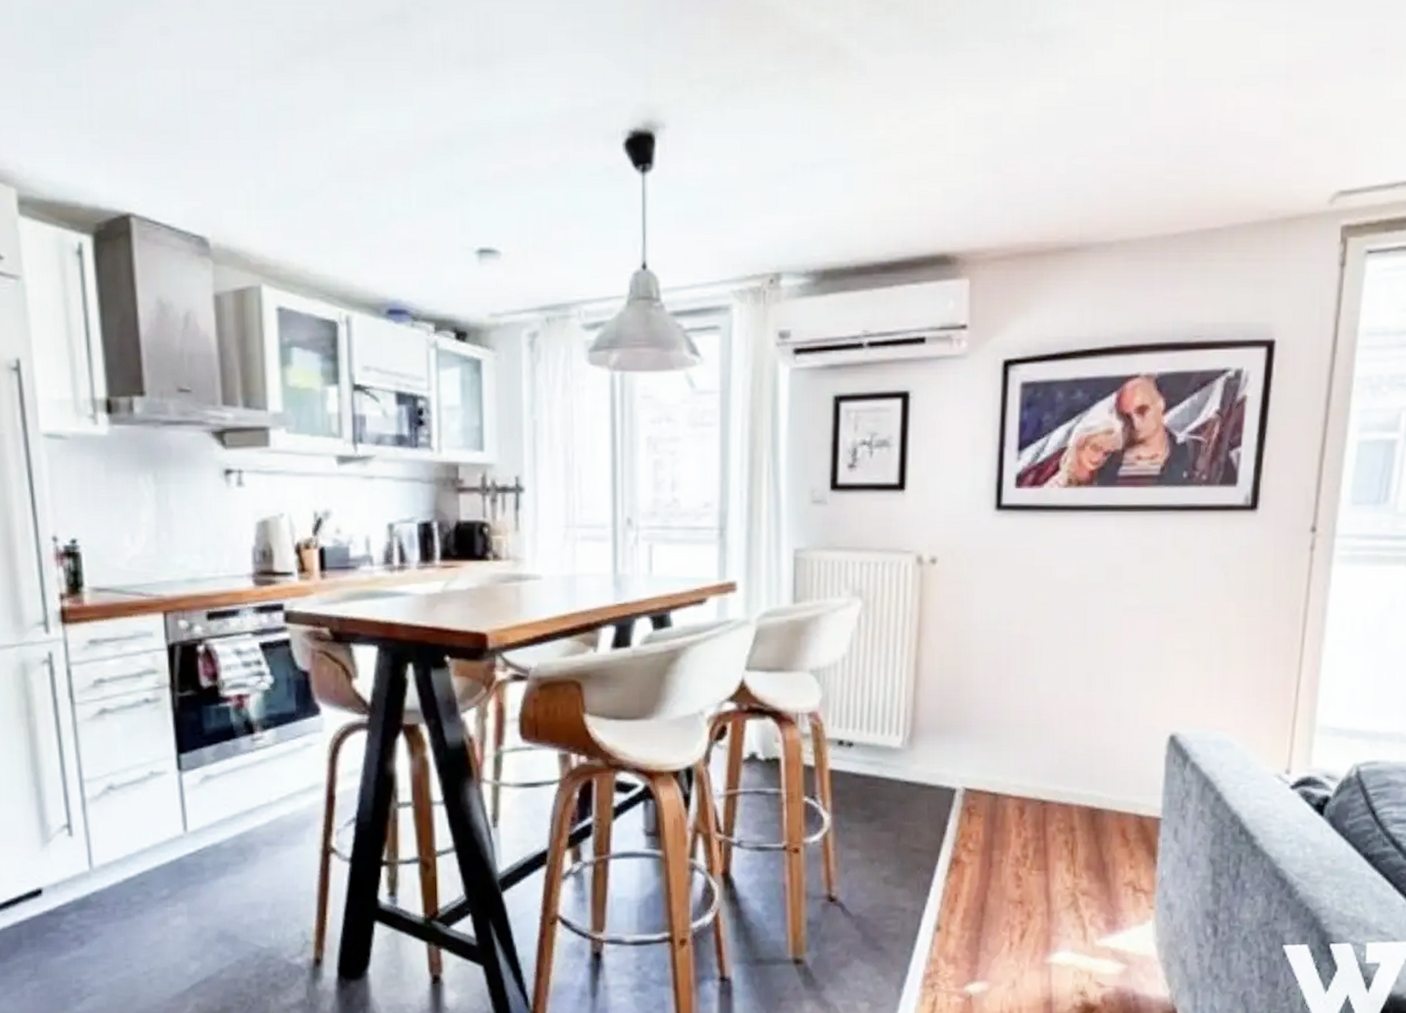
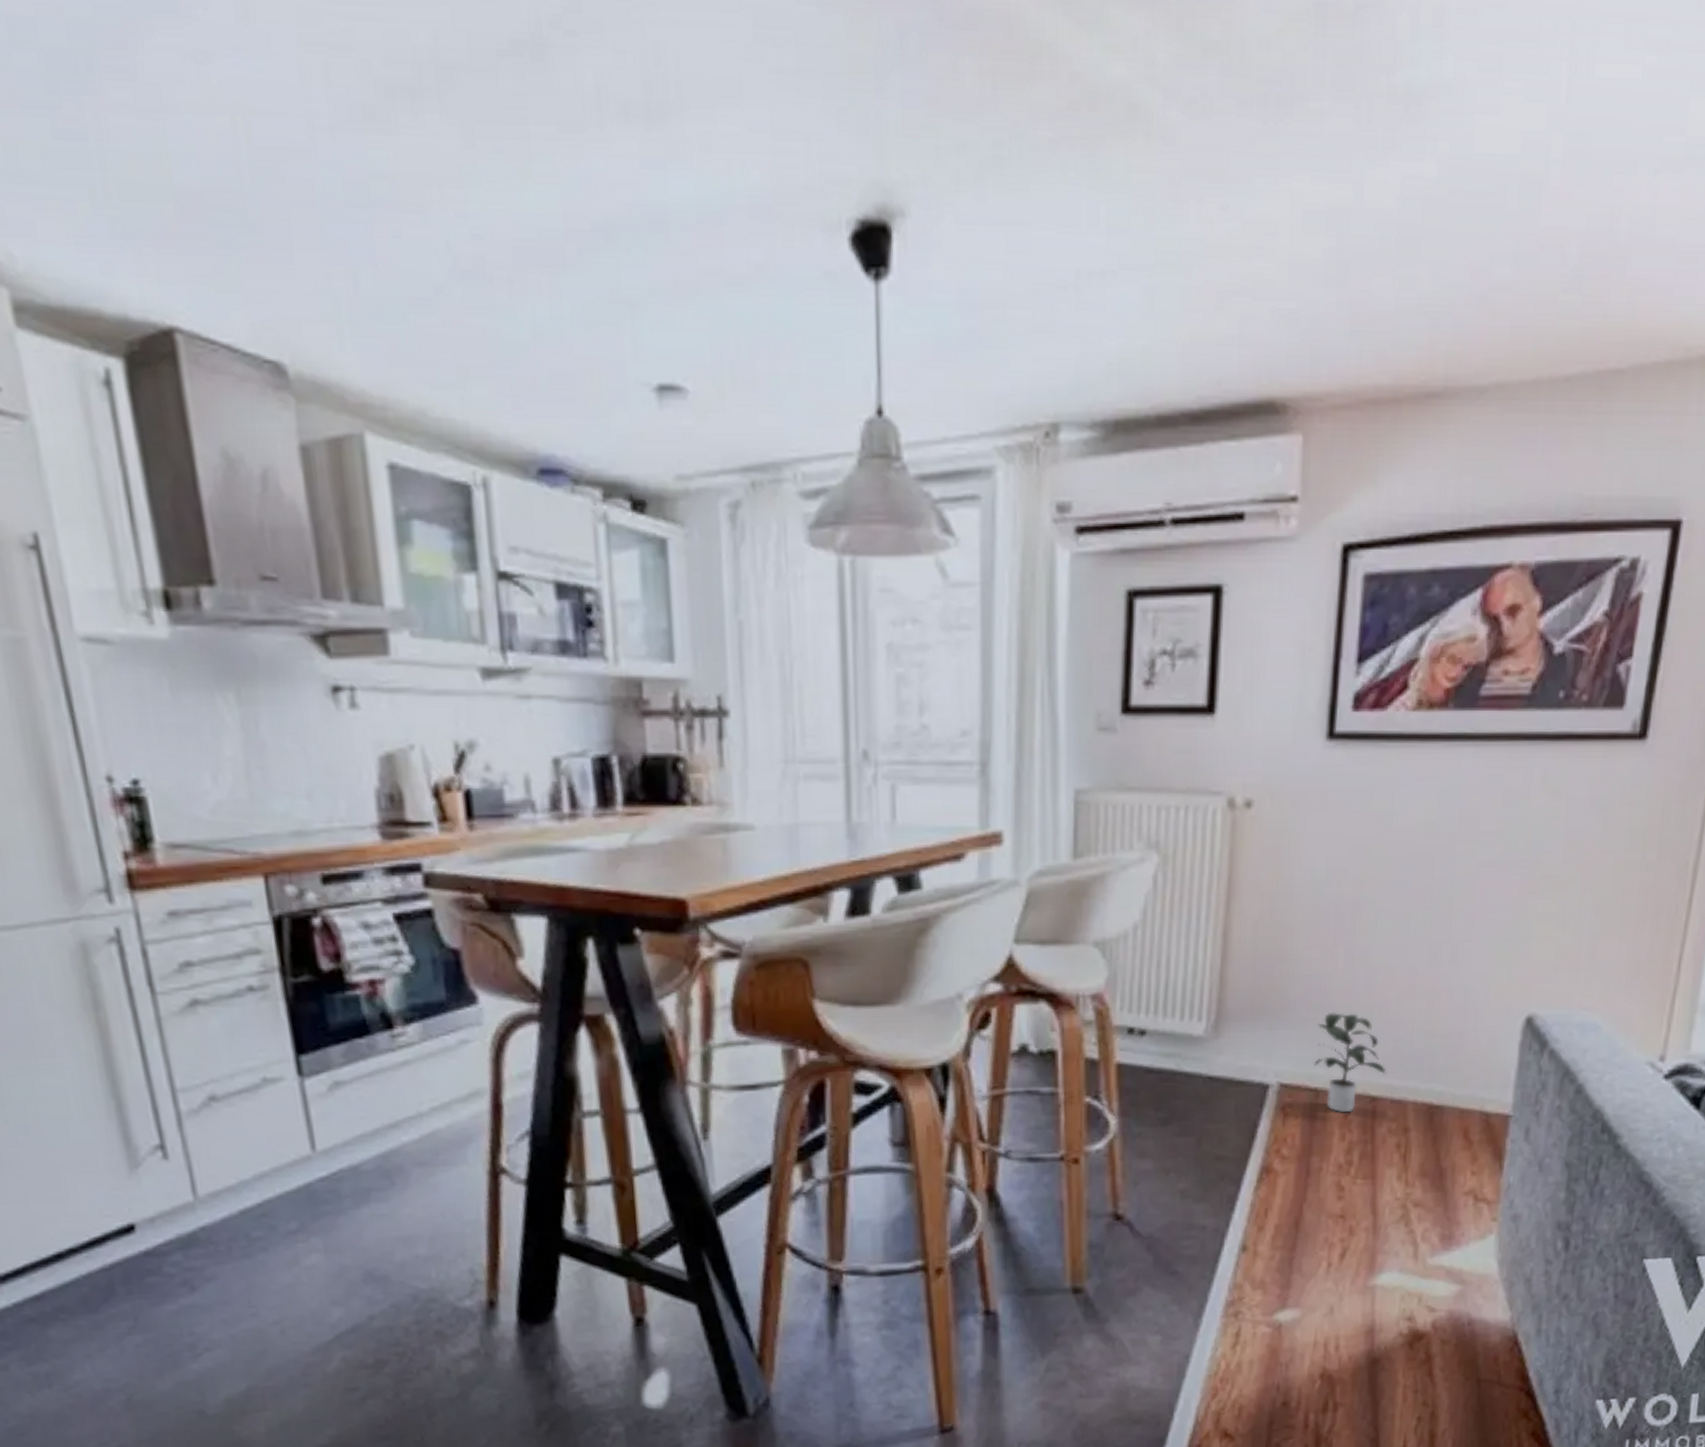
potted plant: none [993,729,1054,814] -> present [1314,1011,1386,1113]

